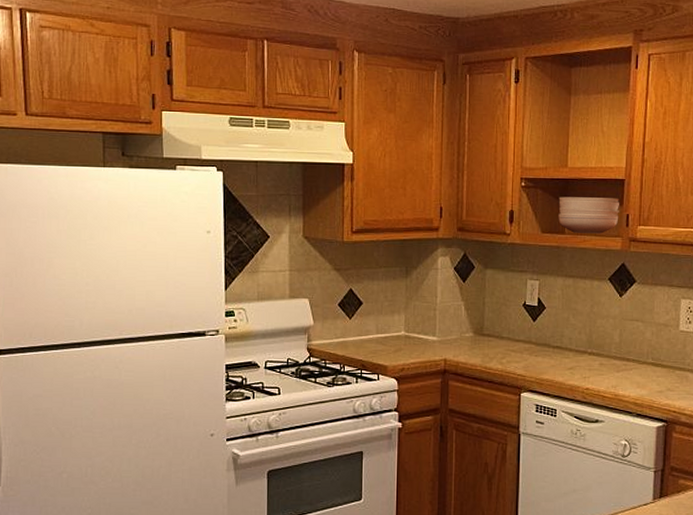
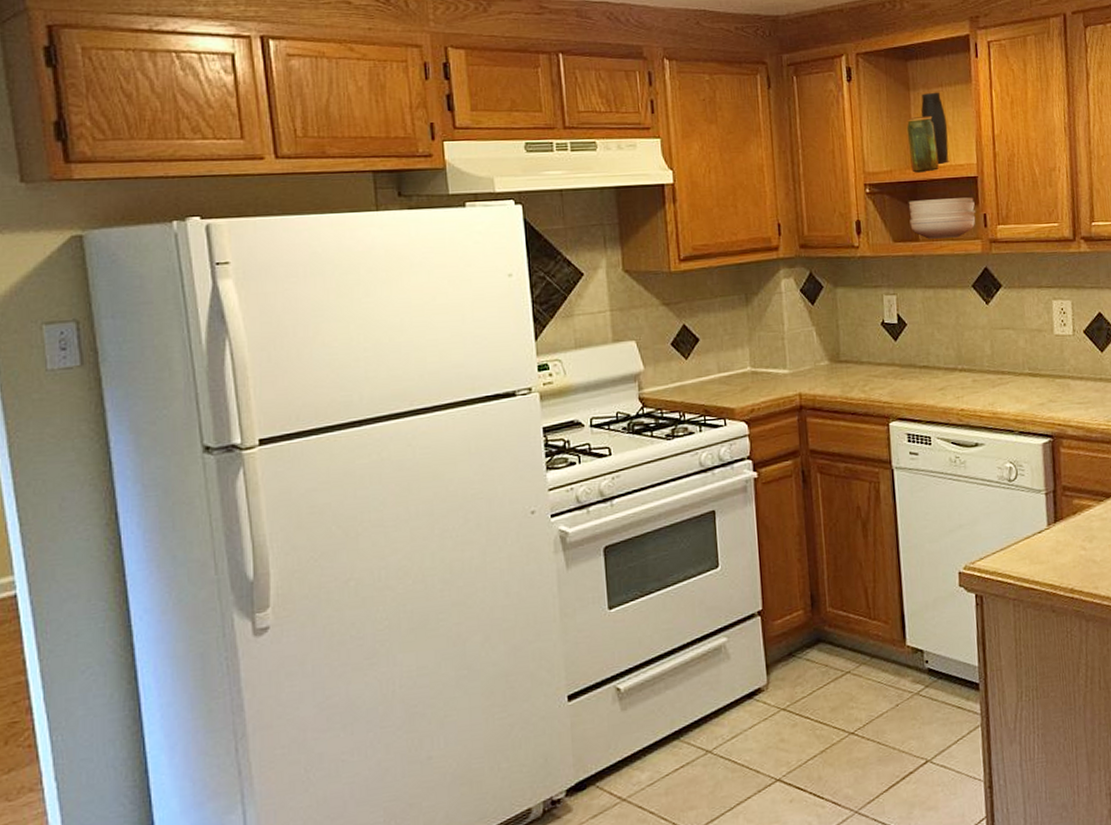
jar: none [564,119,590,171] -> present [906,115,939,172]
vase: none [579,98,602,165] -> present [921,92,949,164]

